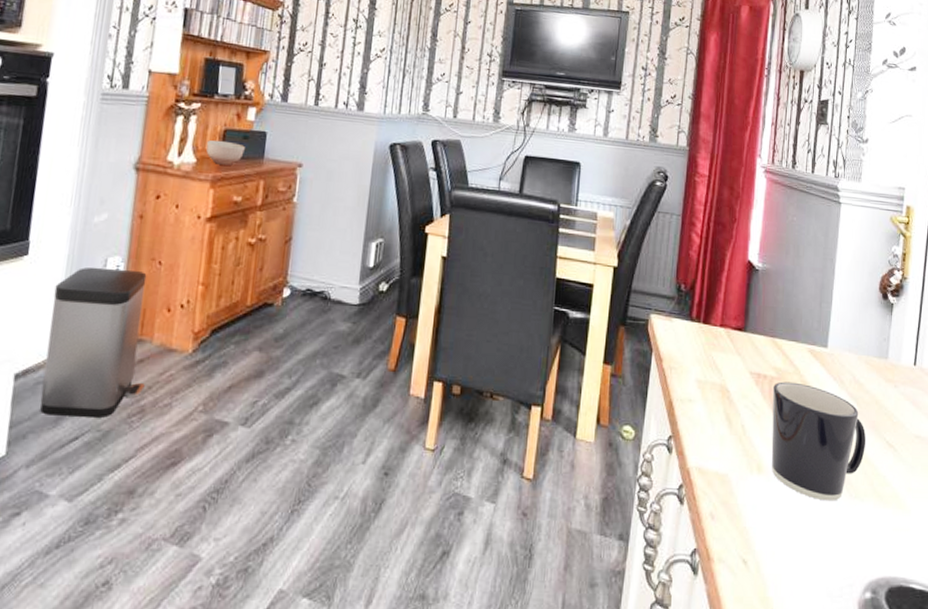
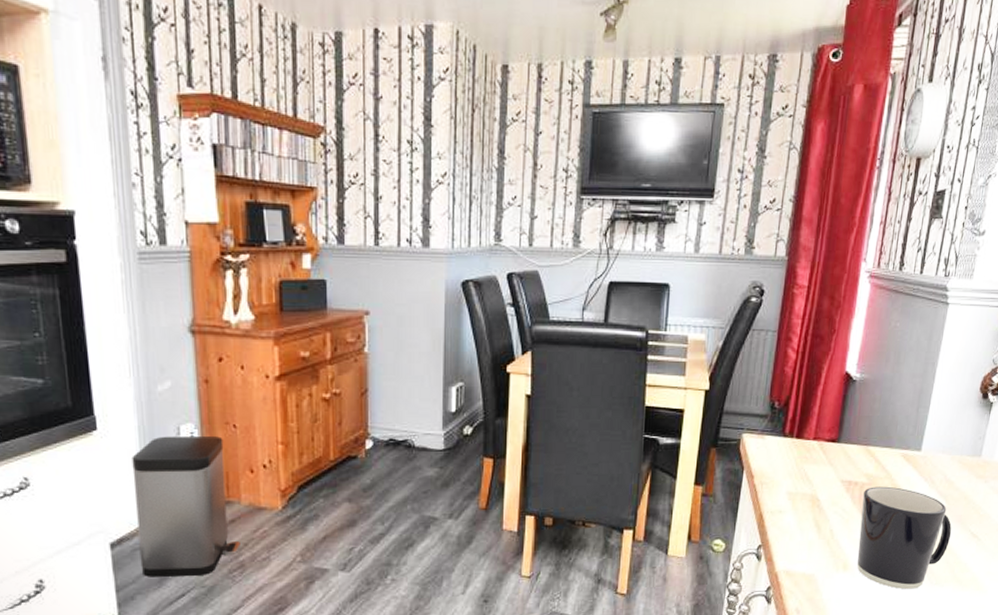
bowl: present [206,139,245,166] -> none [262,293,305,319]

